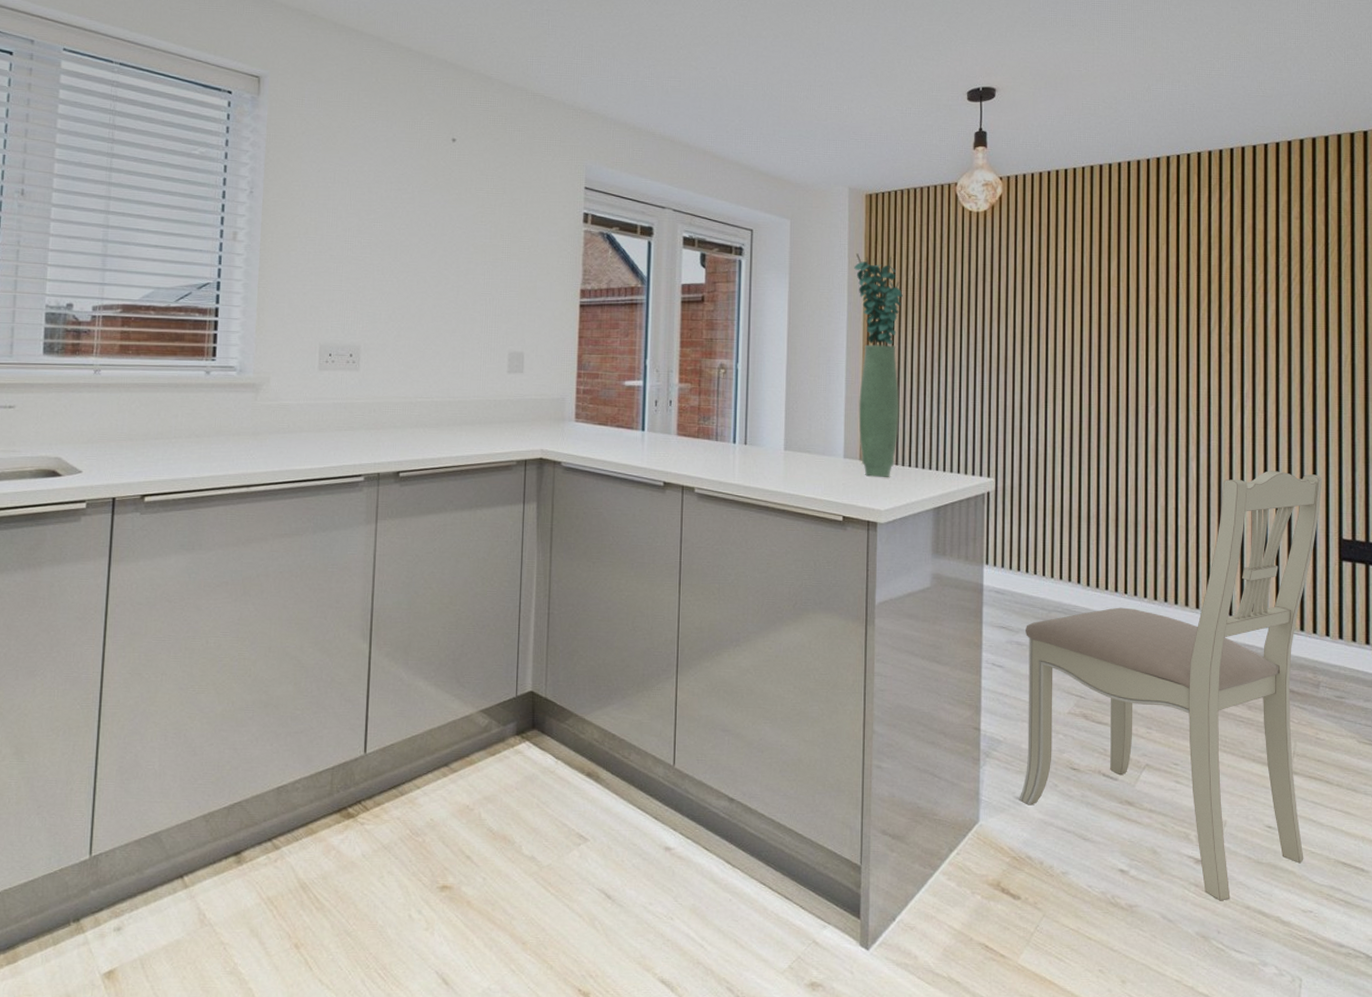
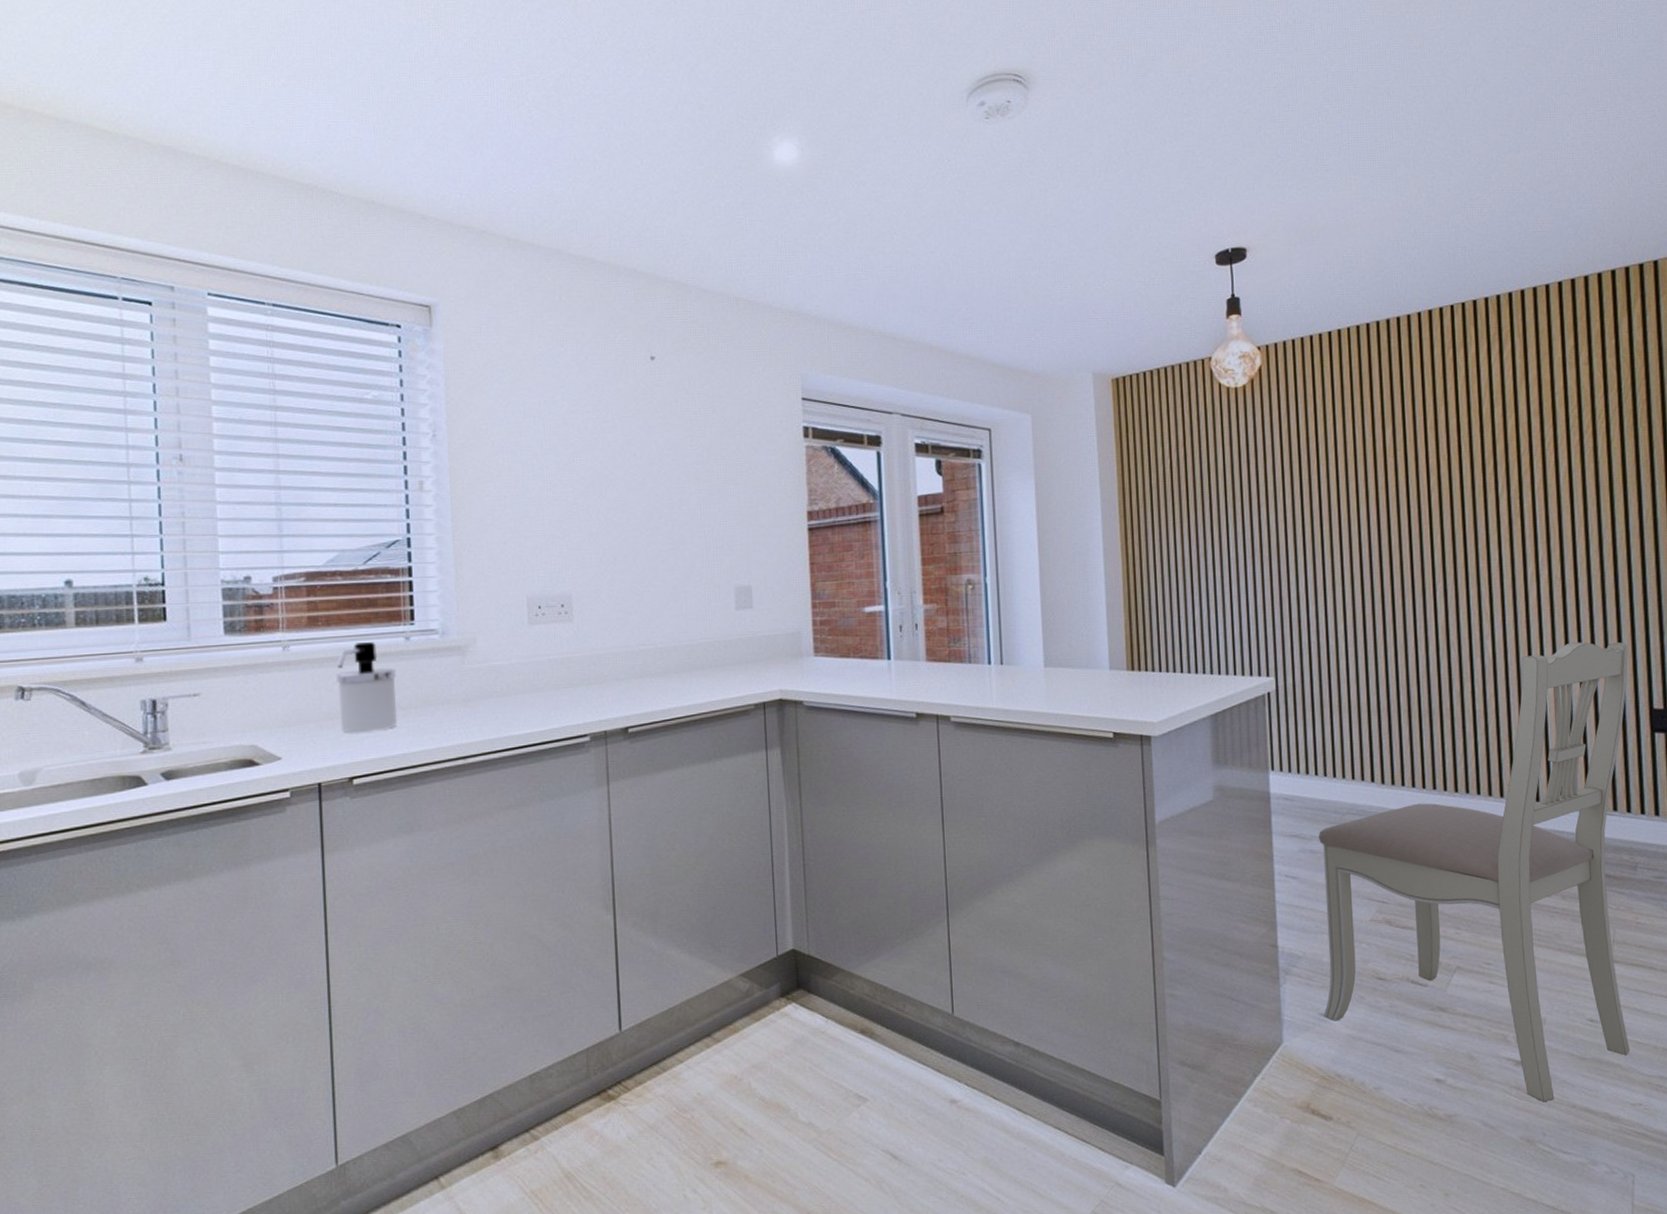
soap dispenser: none [139,373,195,455] -> present [335,642,398,733]
vase: present [854,253,903,477] -> none [1105,445,1167,687]

